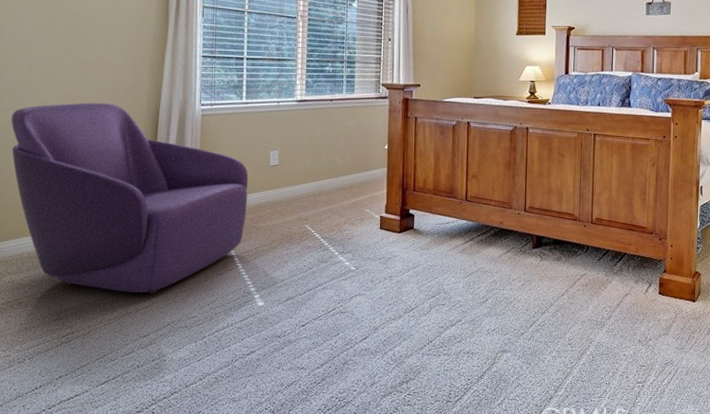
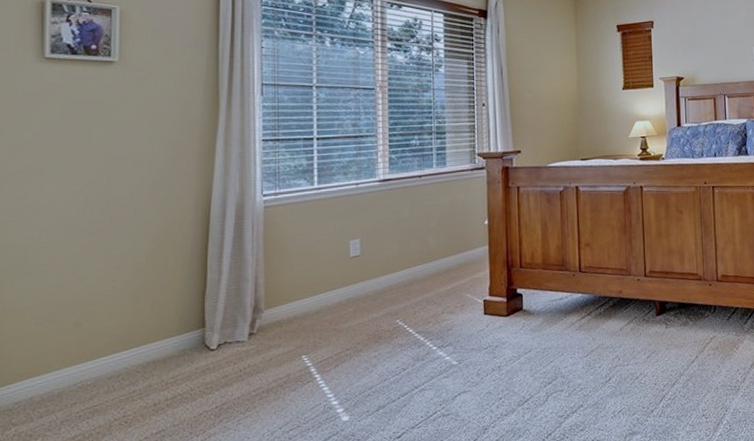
armchair: present [11,102,249,294] -> none [15,204,325,429]

